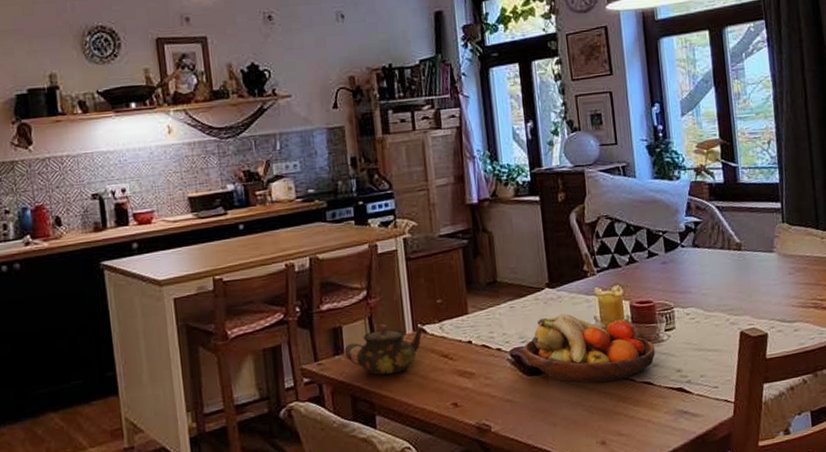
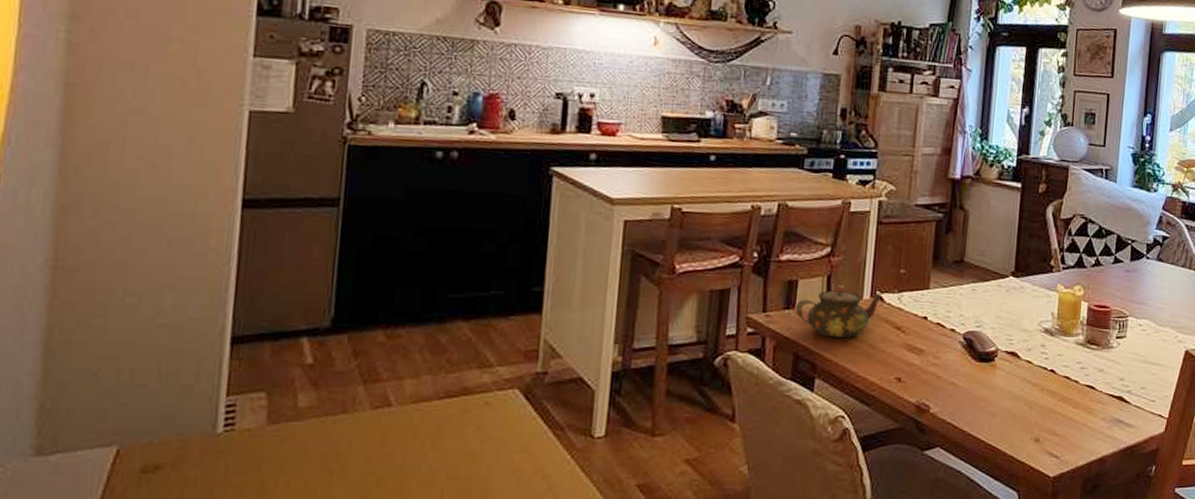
fruit bowl: present [524,313,656,383] -> none [977,305,1104,380]

